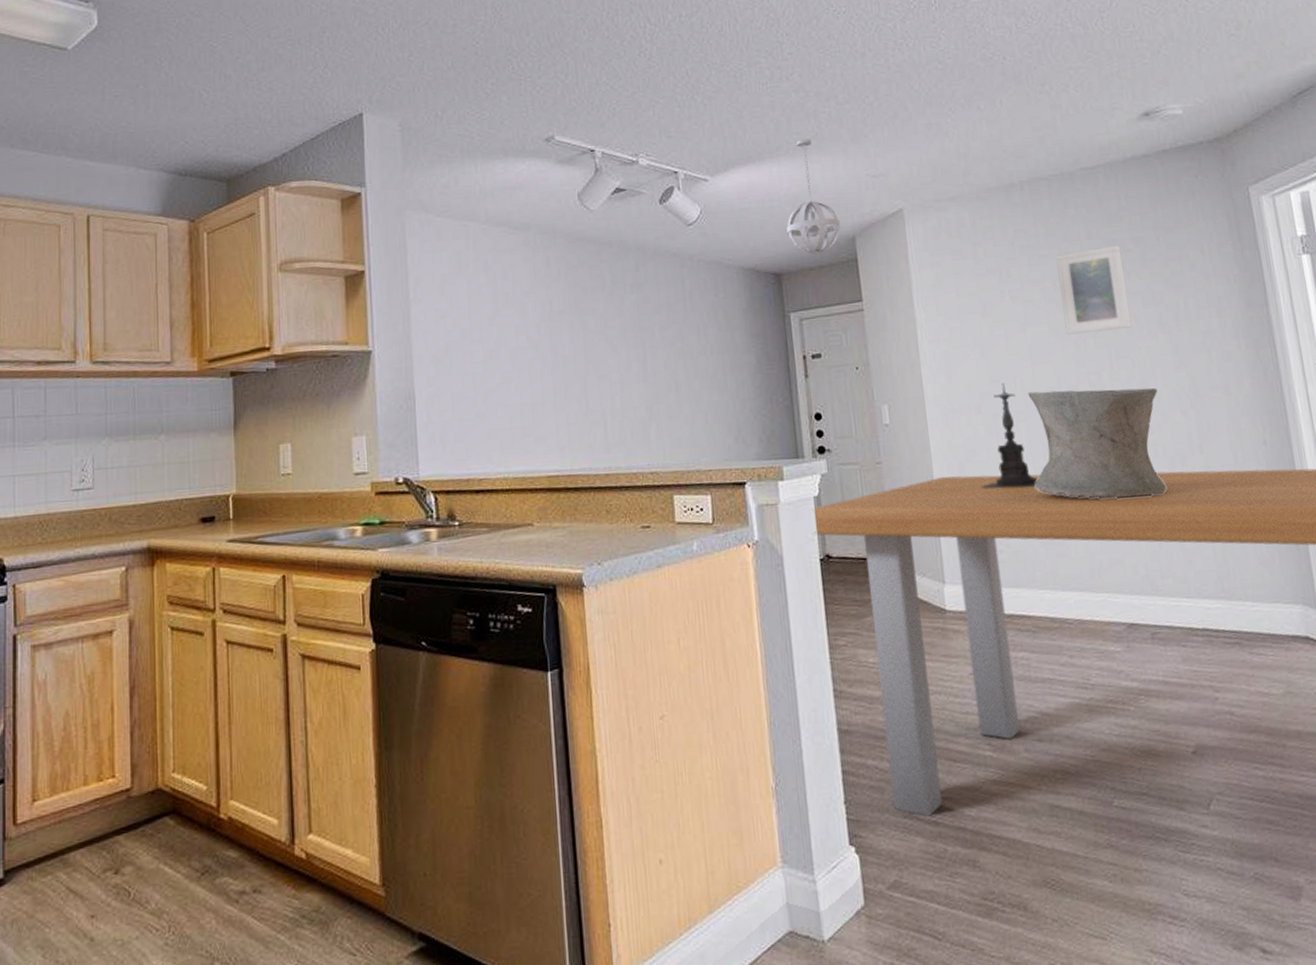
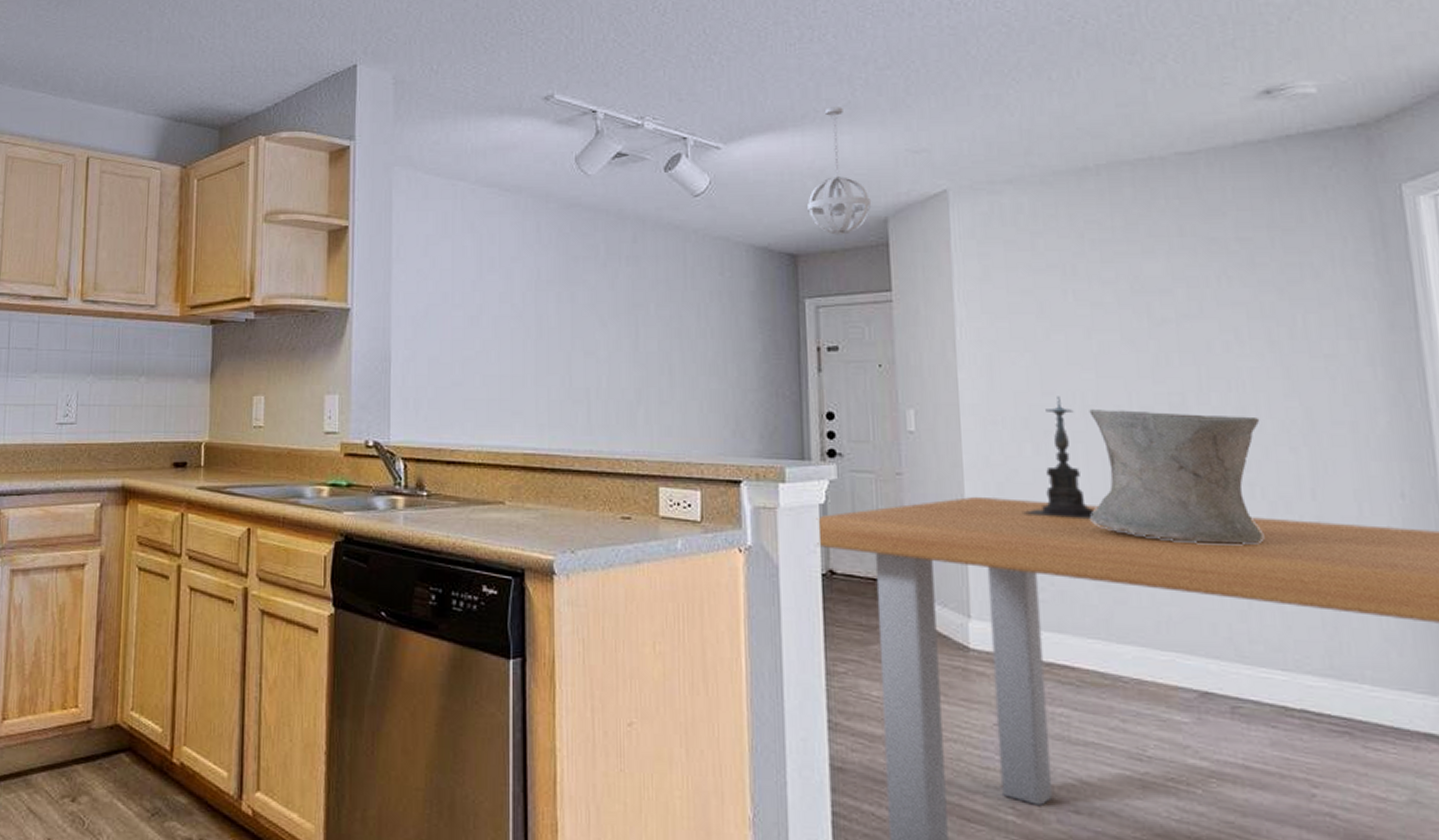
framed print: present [1056,245,1132,335] -> none [1136,245,1231,346]

